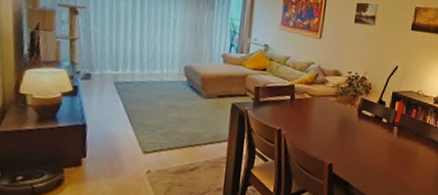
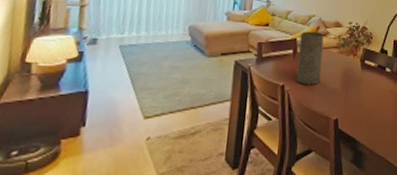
vase: none [293,78,322,131] -> present [296,31,324,86]

